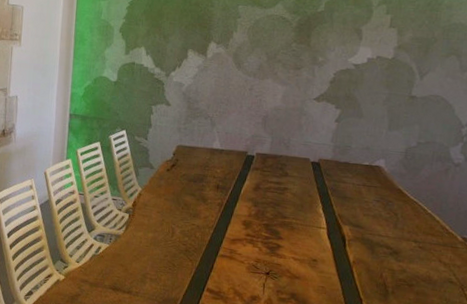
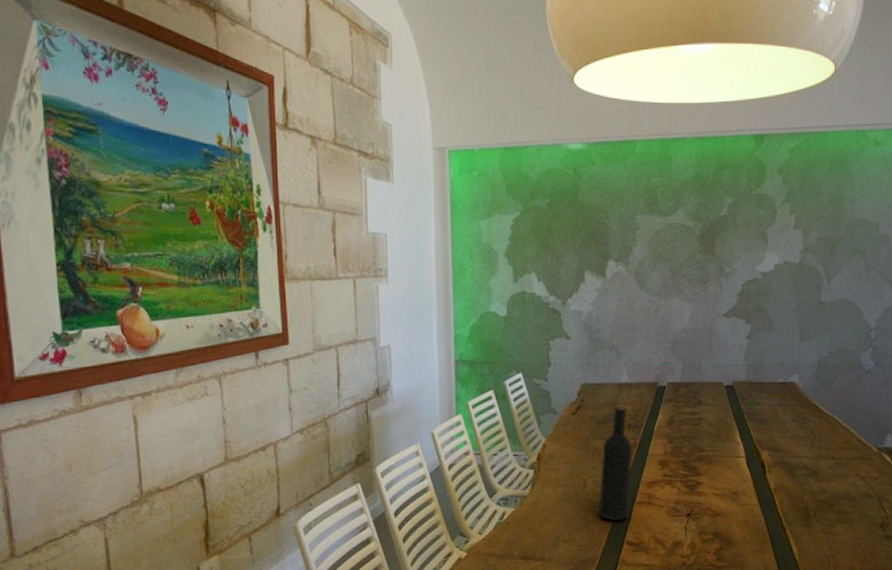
wine bottle: none [183,166,220,269] -> present [598,403,633,521]

